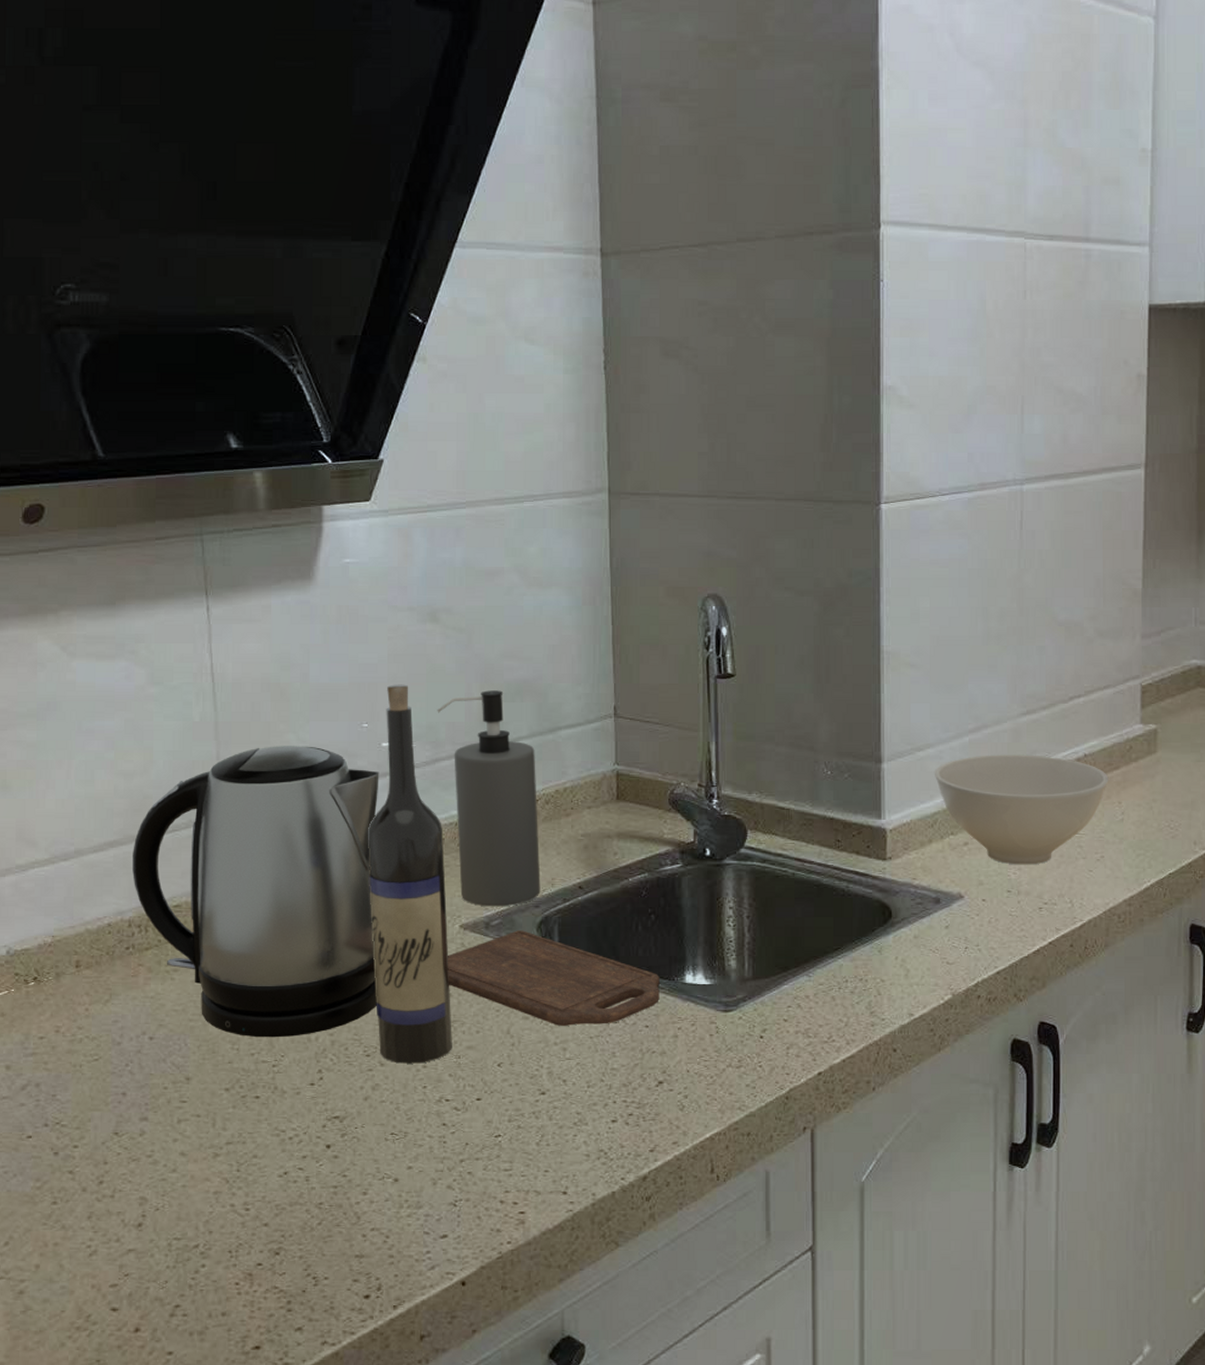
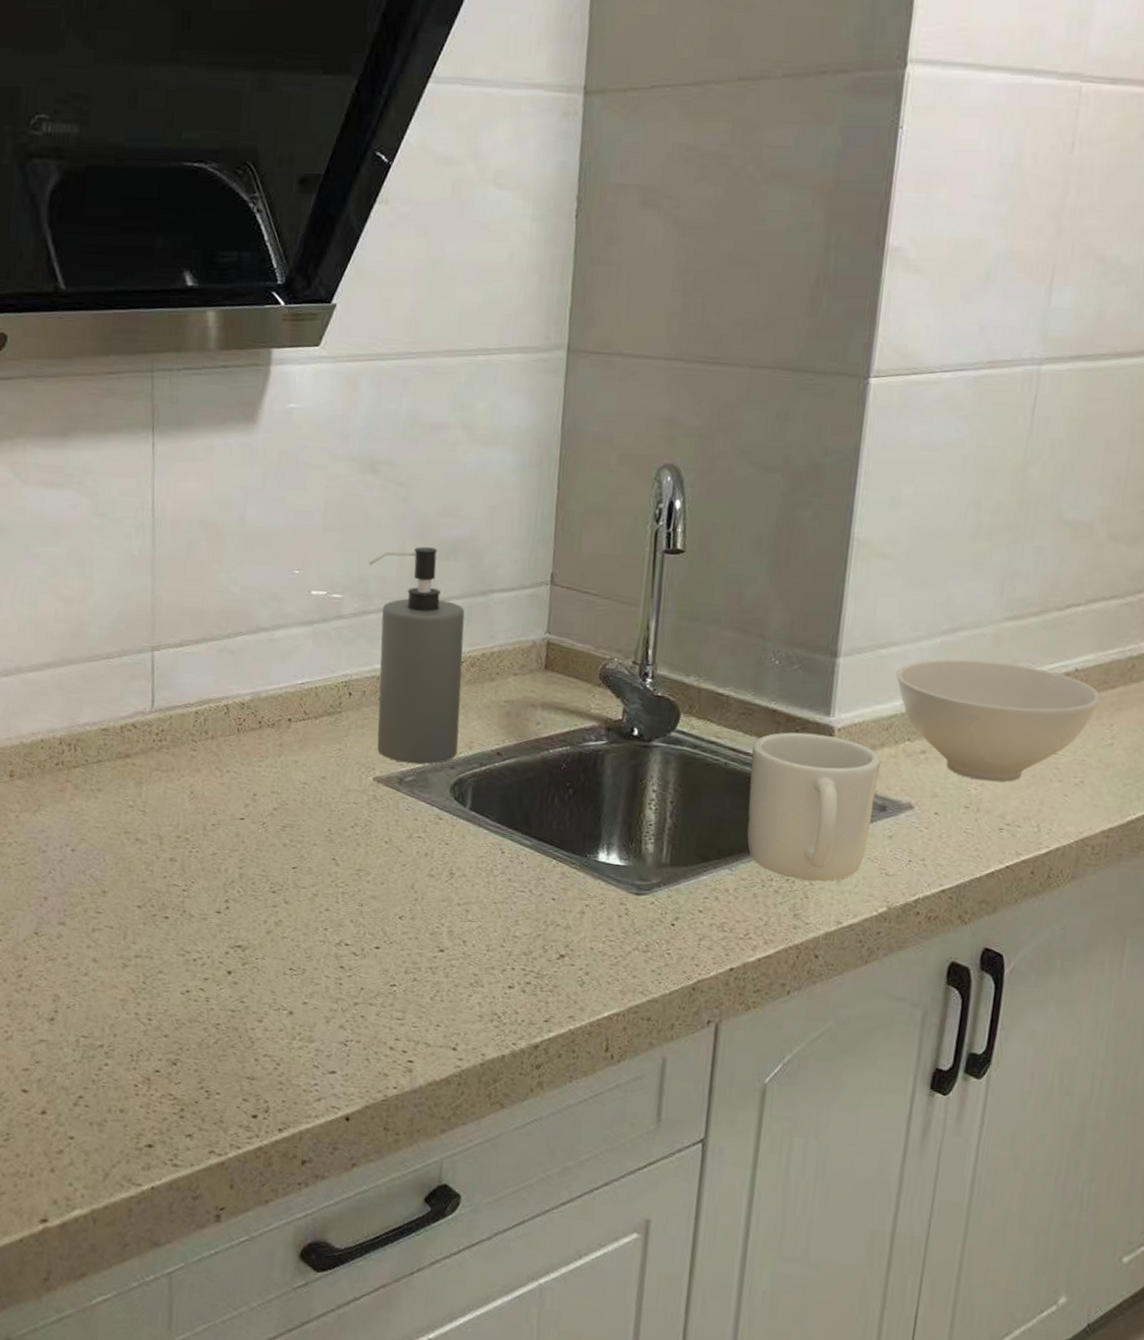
kettle: present [132,746,379,1038] -> none [66,584,307,866]
wine bottle: present [367,684,452,1064] -> none [285,533,365,906]
cutting board: present [448,930,660,1026] -> none [357,789,572,892]
mug: none [816,837,930,977] -> present [746,732,881,882]

